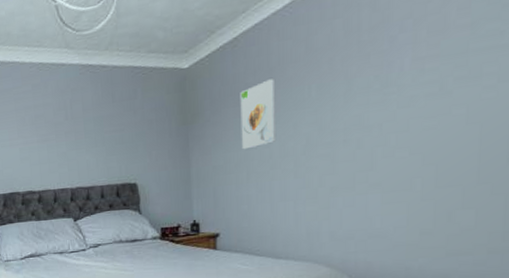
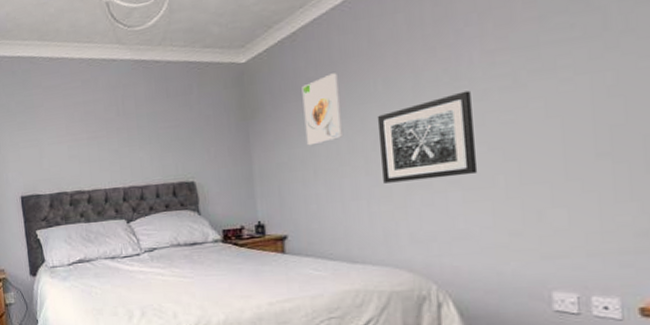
wall art: none [308,97,398,186] -> present [377,90,478,184]

